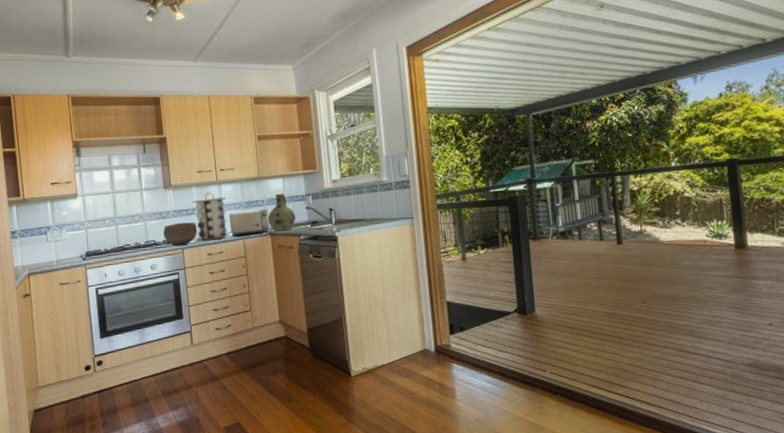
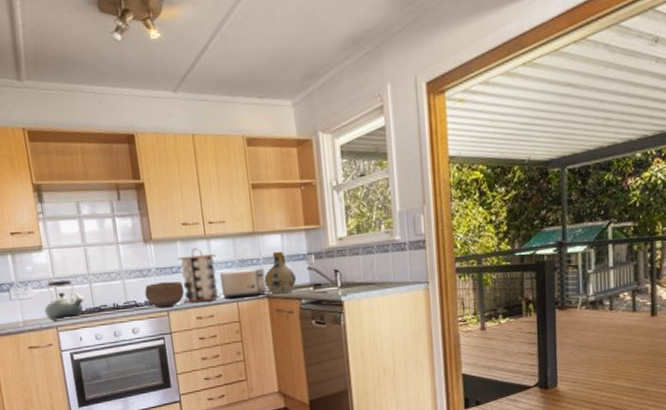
kettle: none [75,223,111,259] -> present [44,280,85,321]

